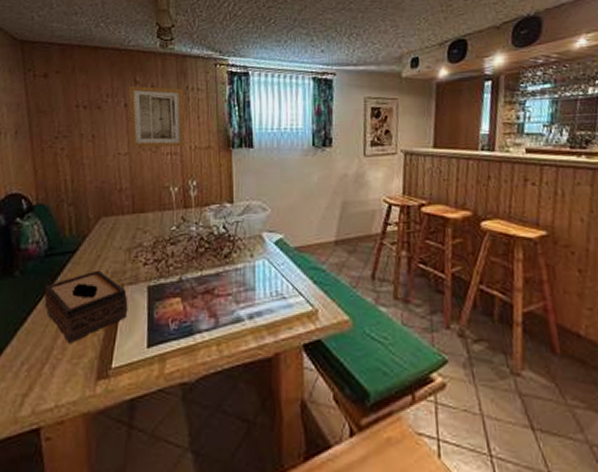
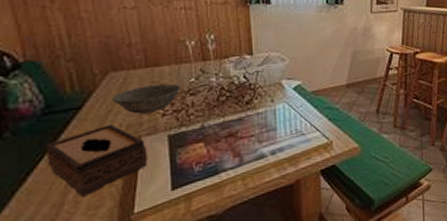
bowl: none [101,232,163,261] -> present [111,84,182,114]

